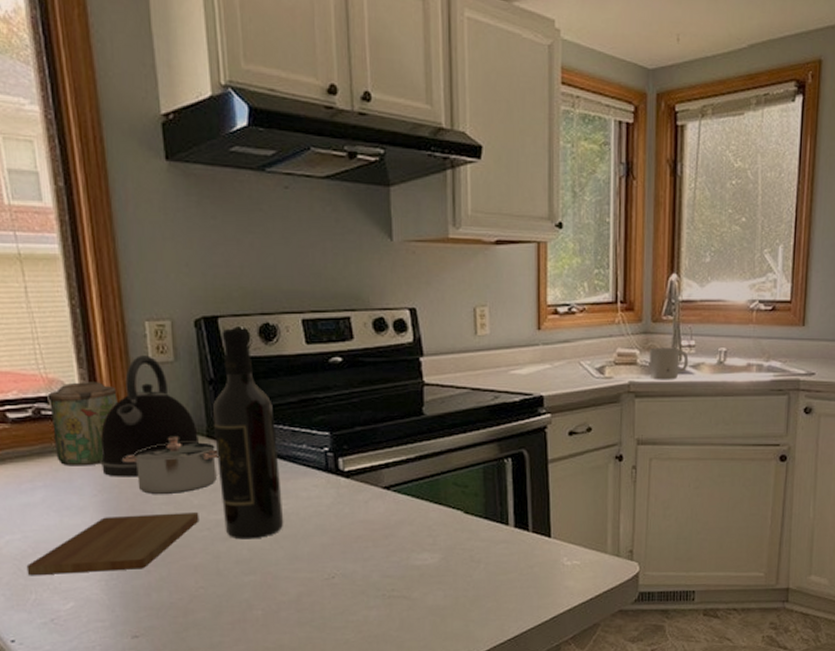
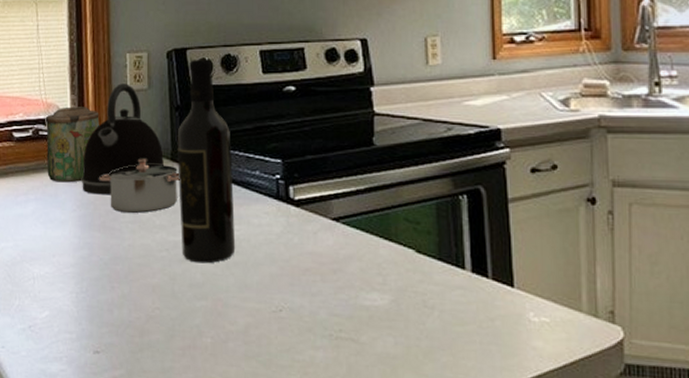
cutting board: present [26,511,199,576] -> none [14,231,160,285]
mug: present [648,347,689,380] -> none [621,78,671,115]

